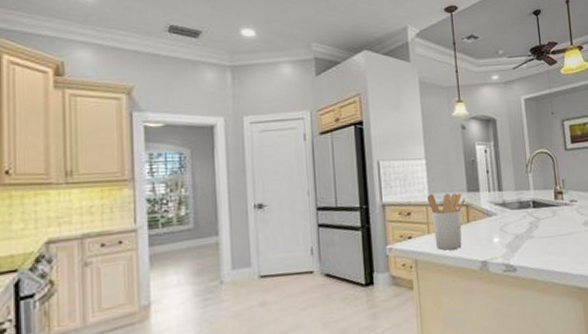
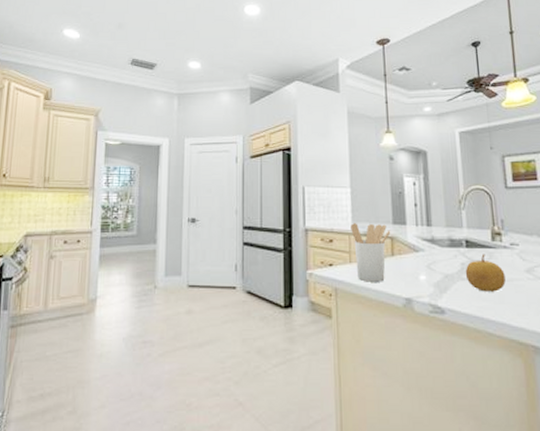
fruit: none [533,212,567,247] -> present [465,254,506,292]

